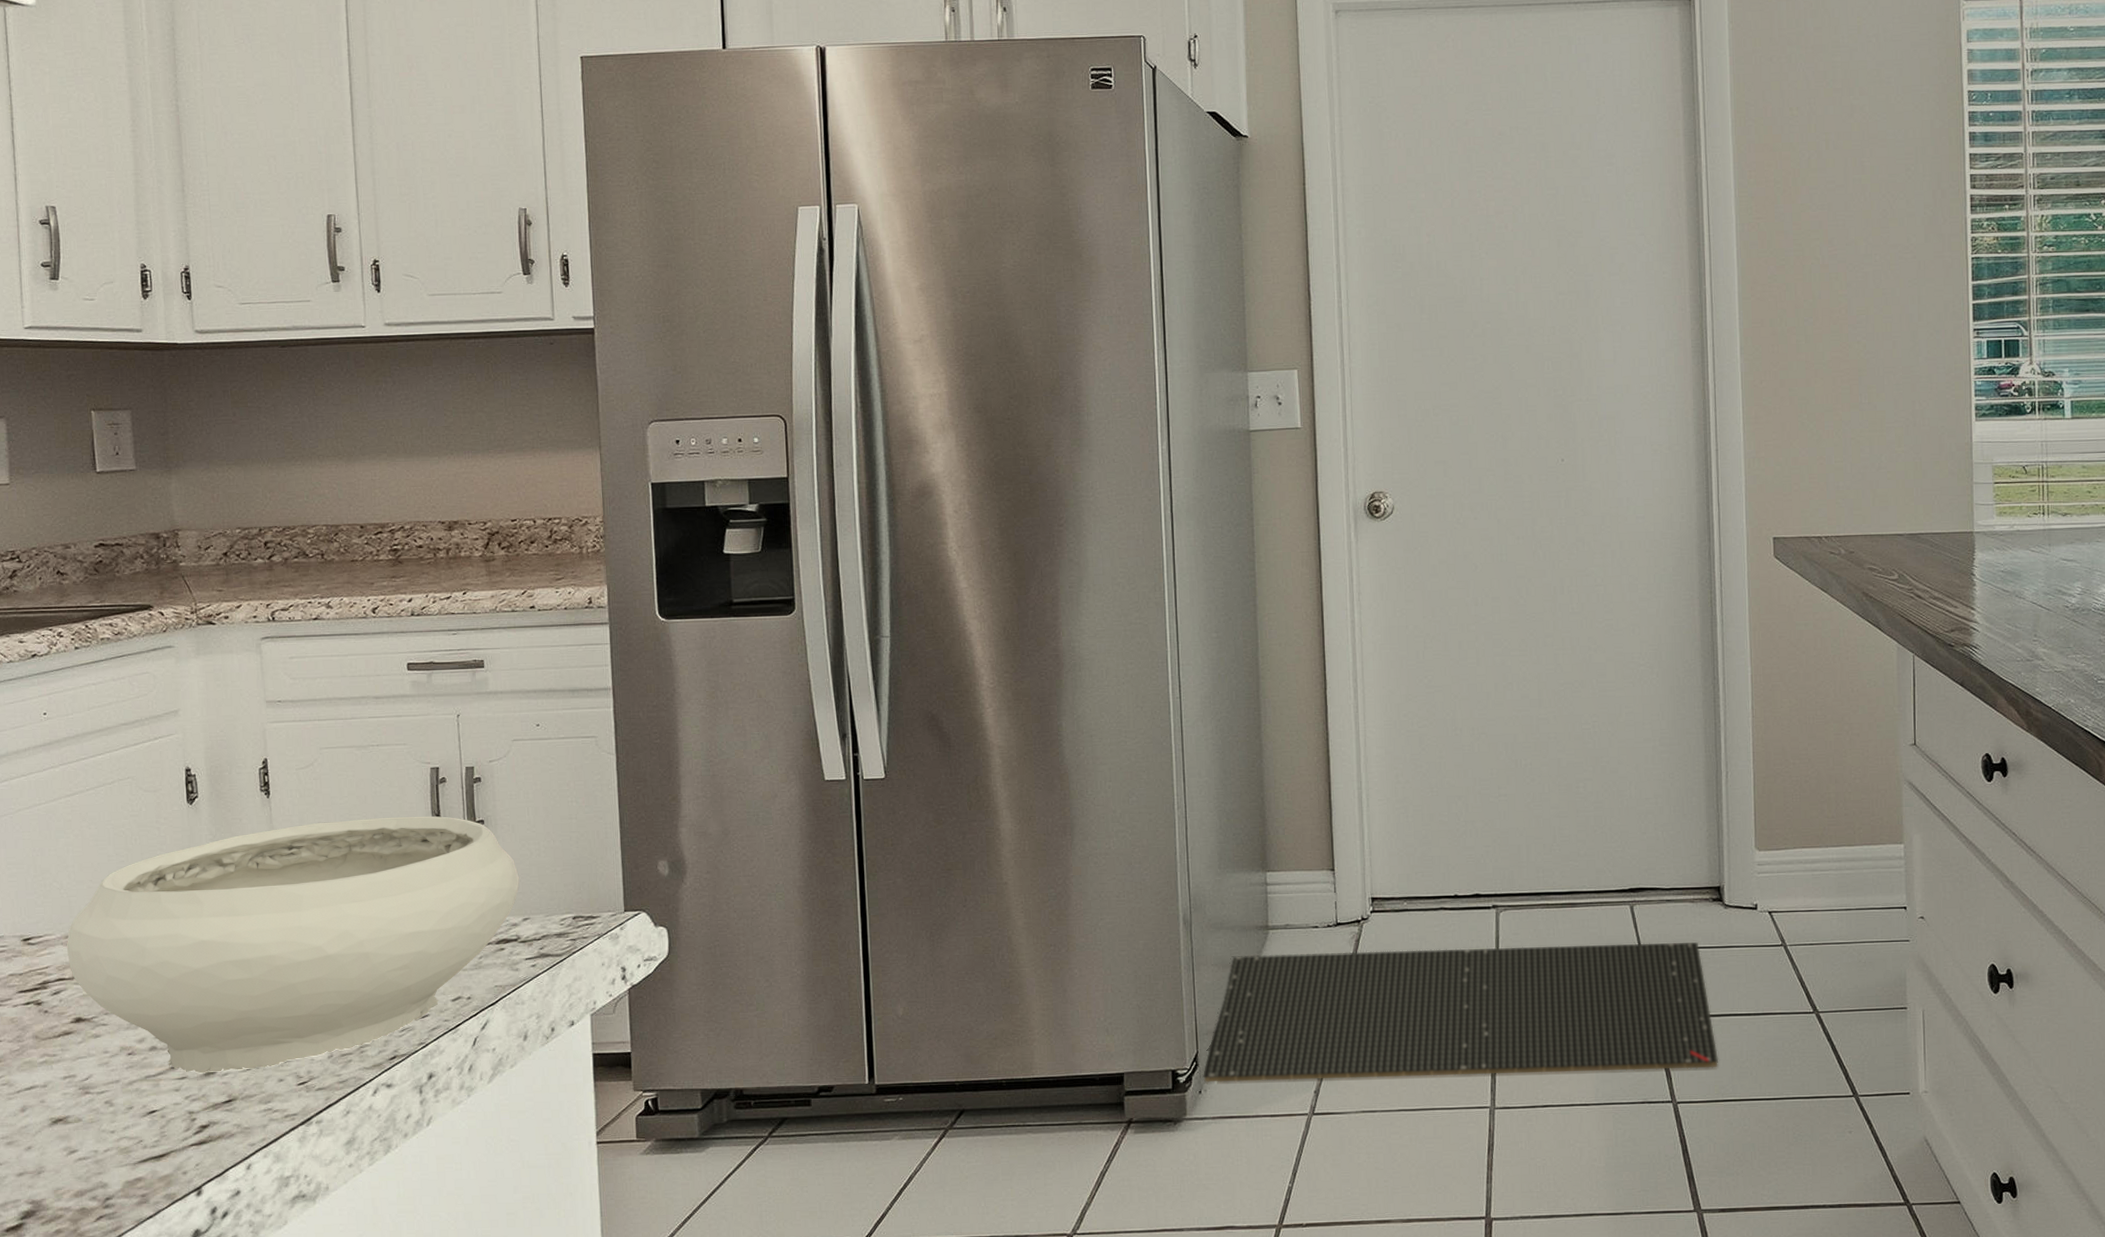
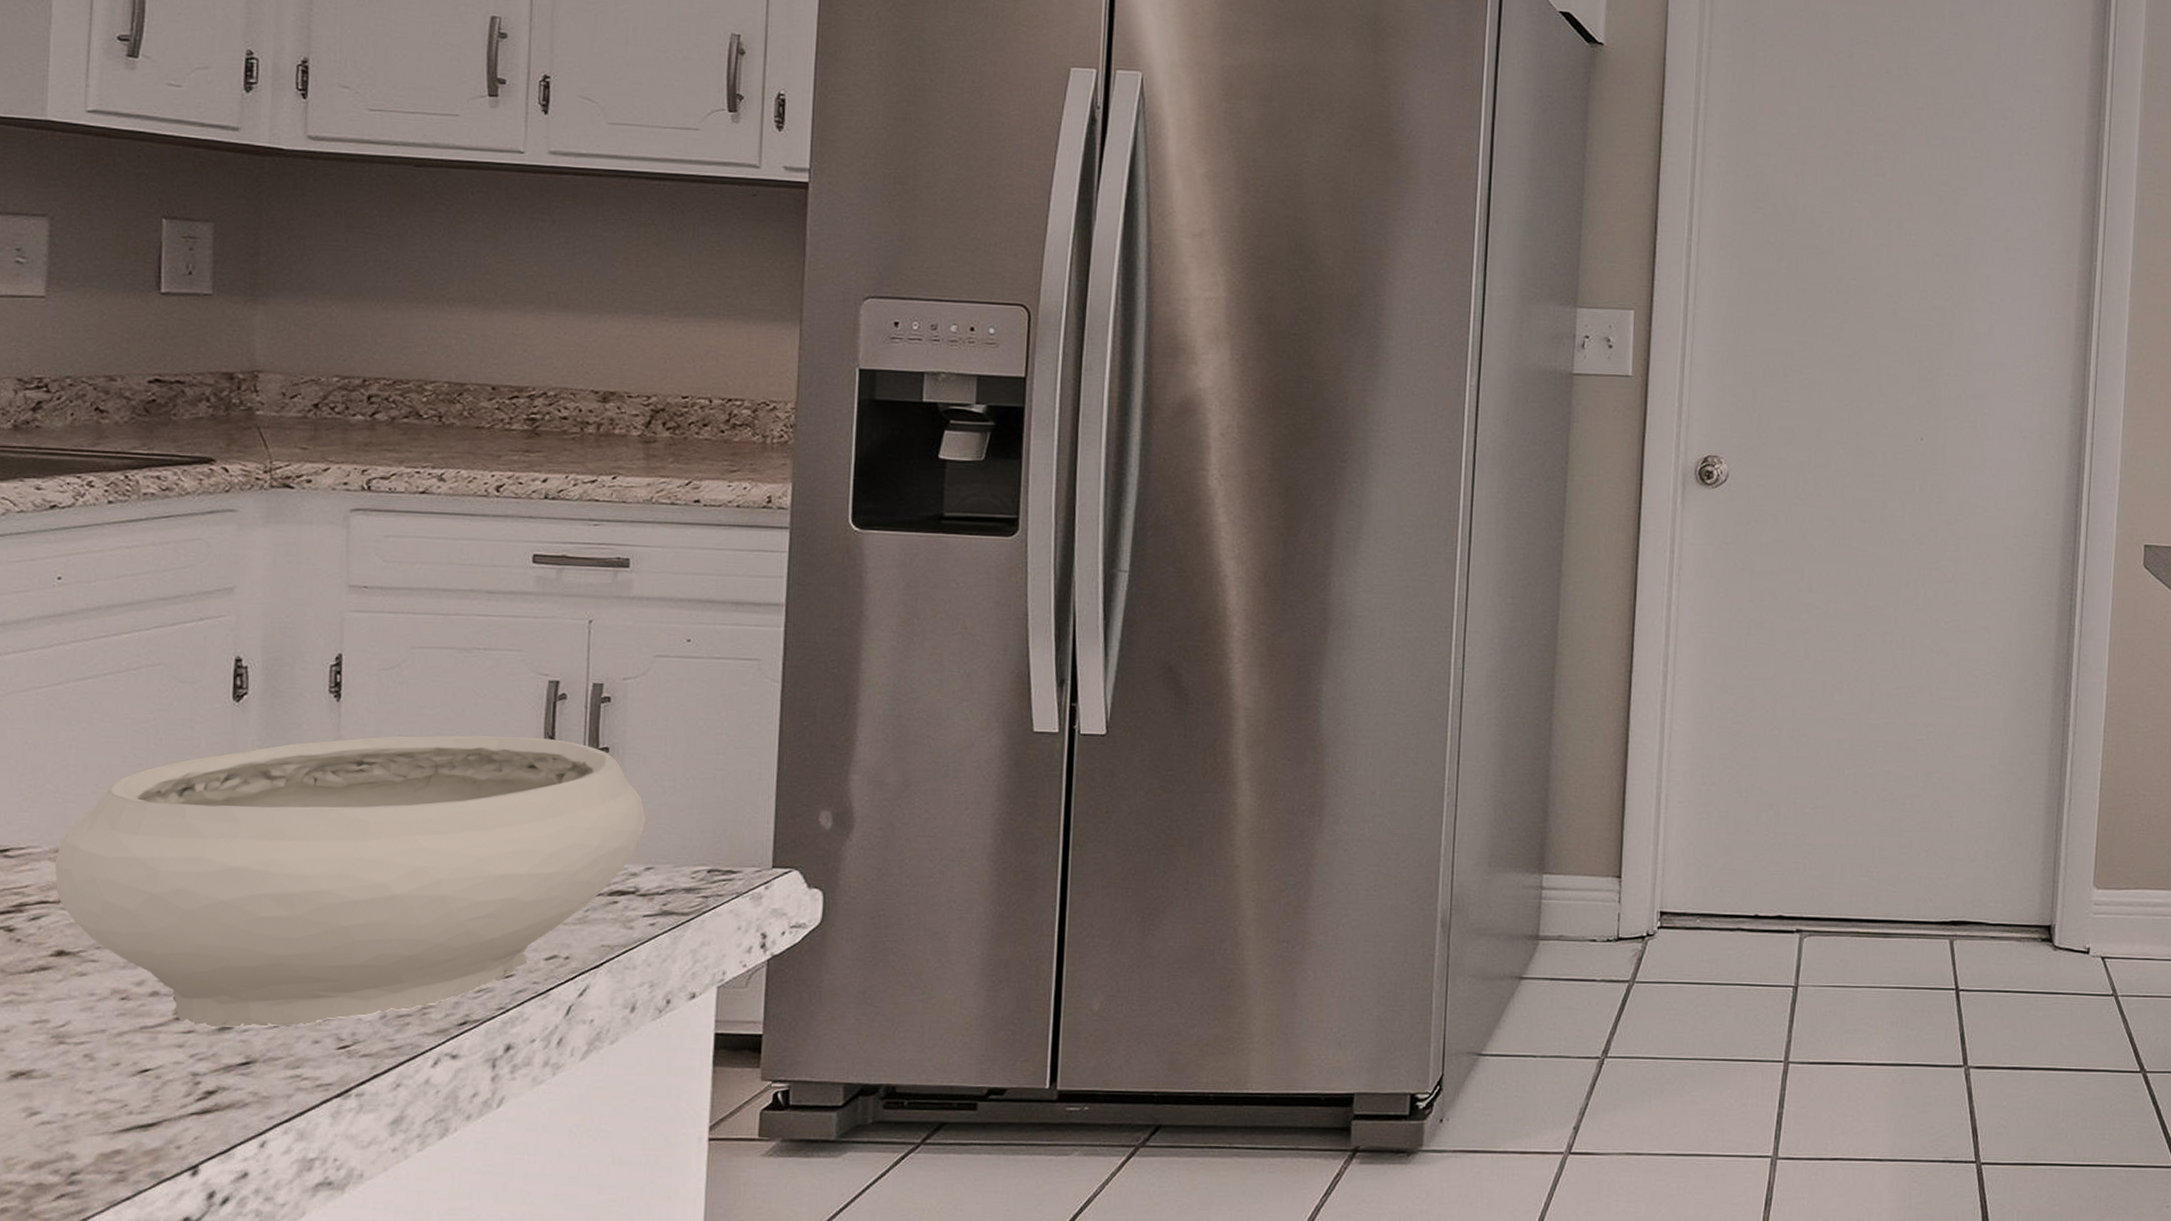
doormat: present [1202,942,1719,1083] -> none [1445,967,2032,1127]

